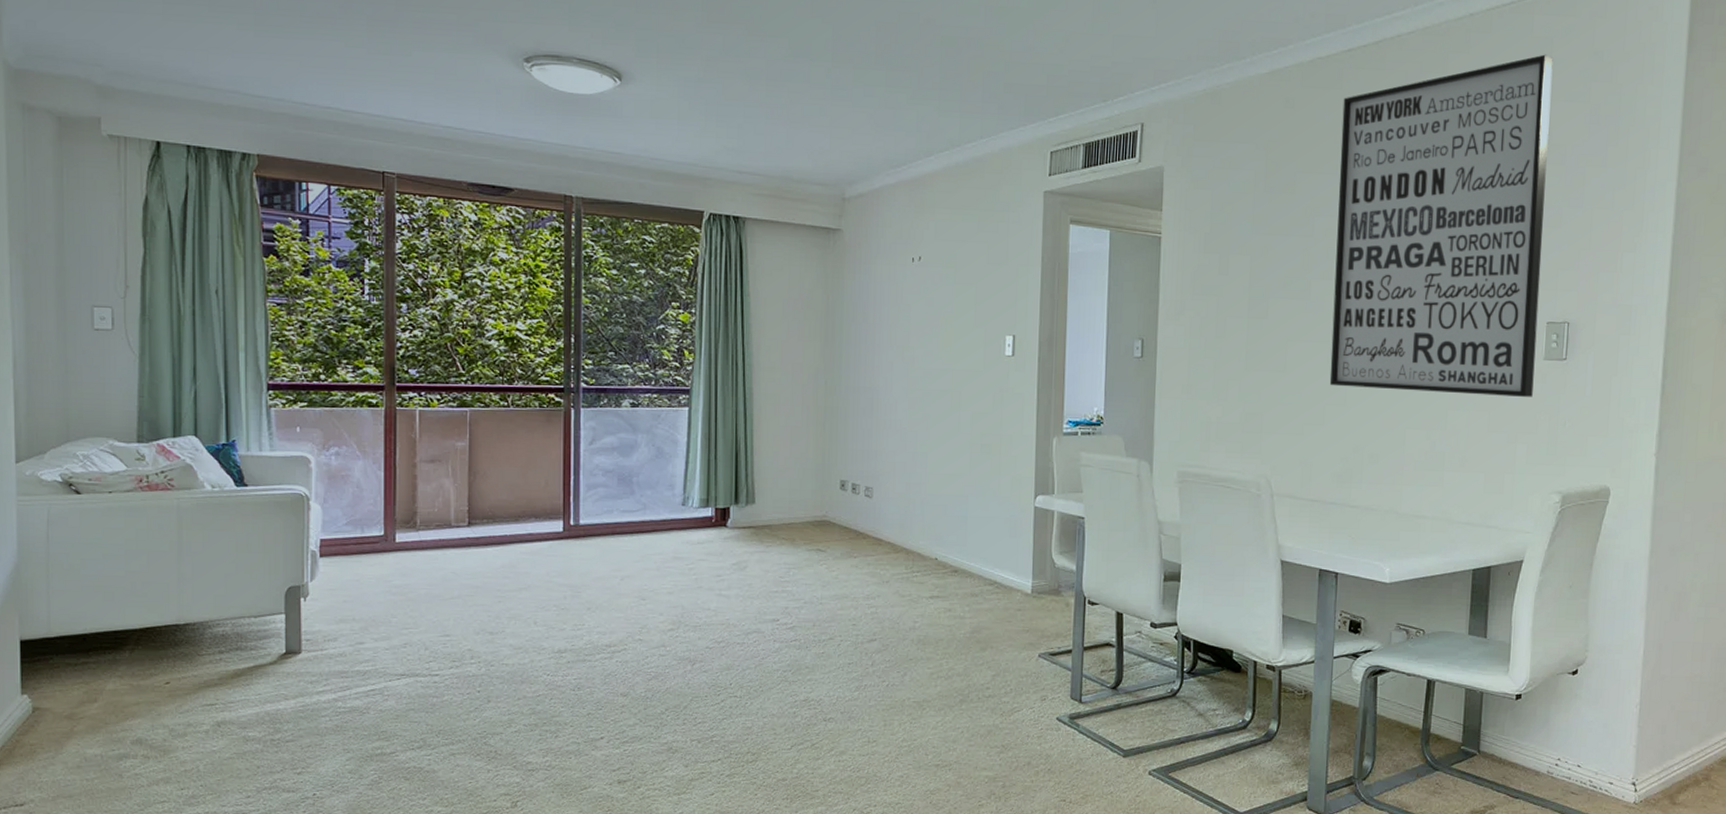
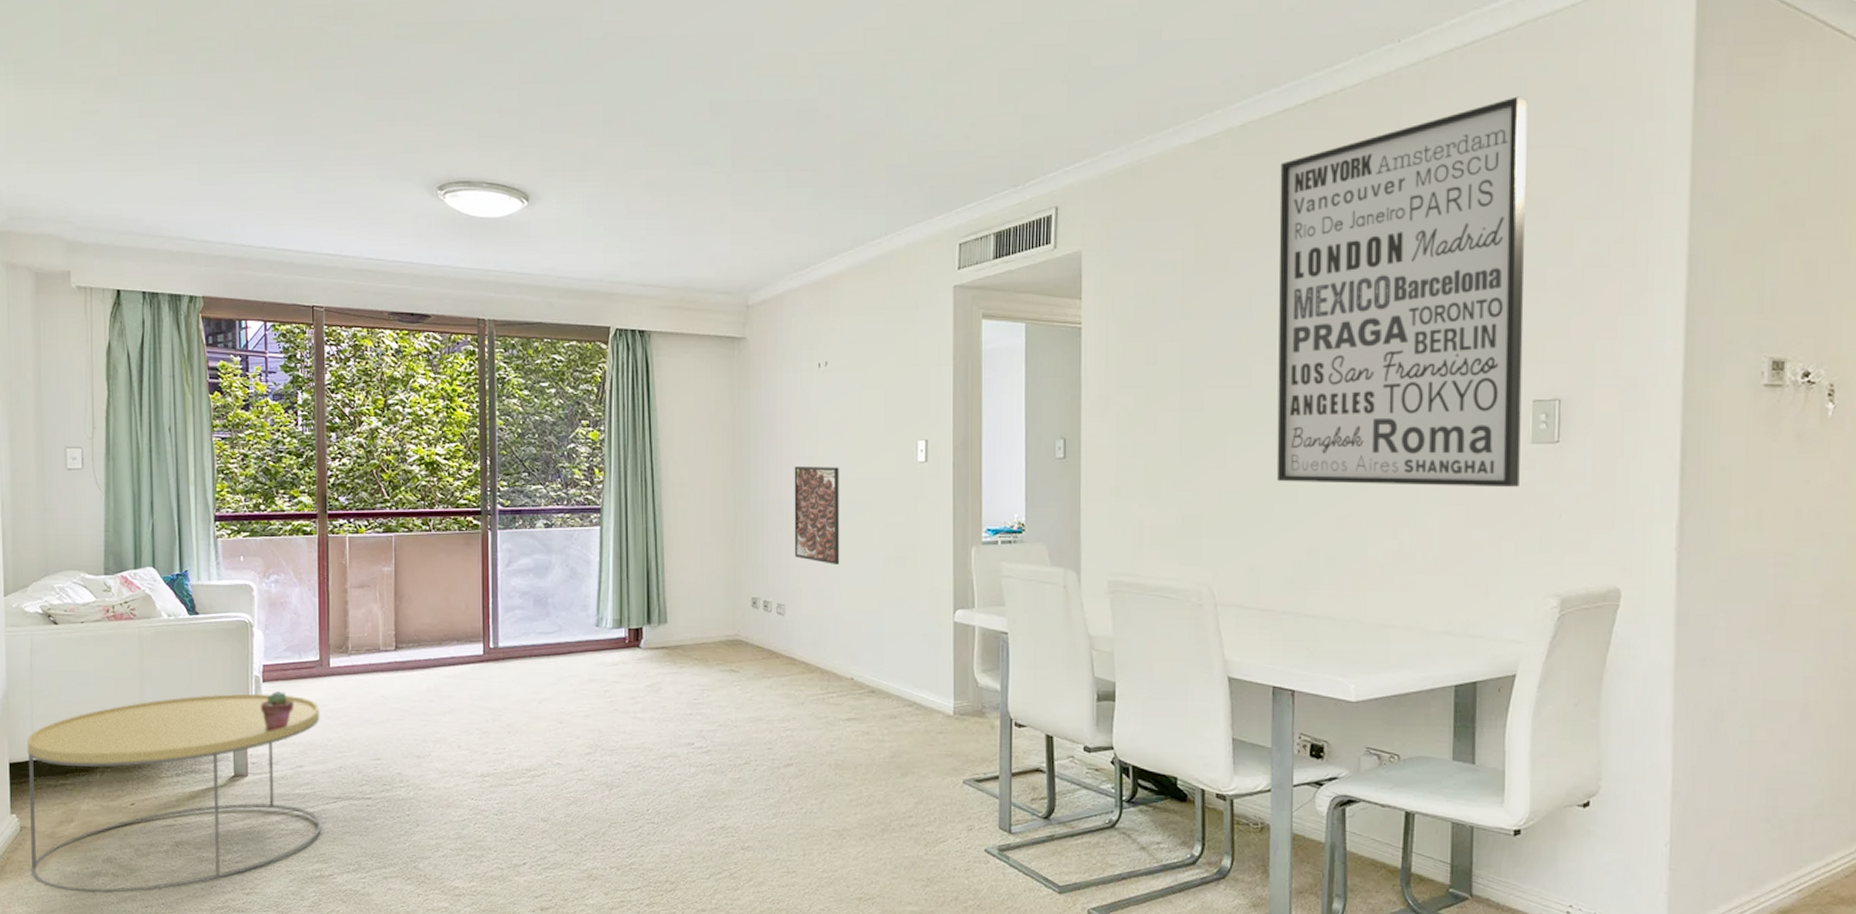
coffee table: none [41,568,384,776] -> present [26,693,322,893]
potted succulent: none [317,566,355,607] -> present [260,690,294,731]
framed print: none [883,356,929,451] -> present [794,466,840,565]

